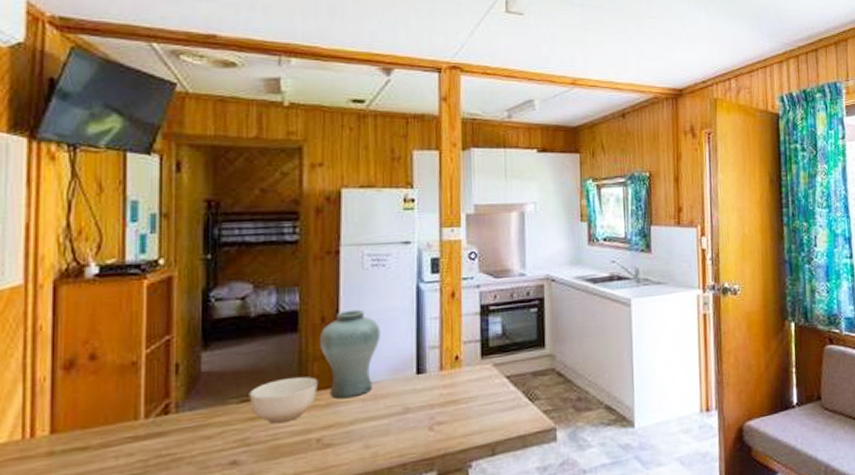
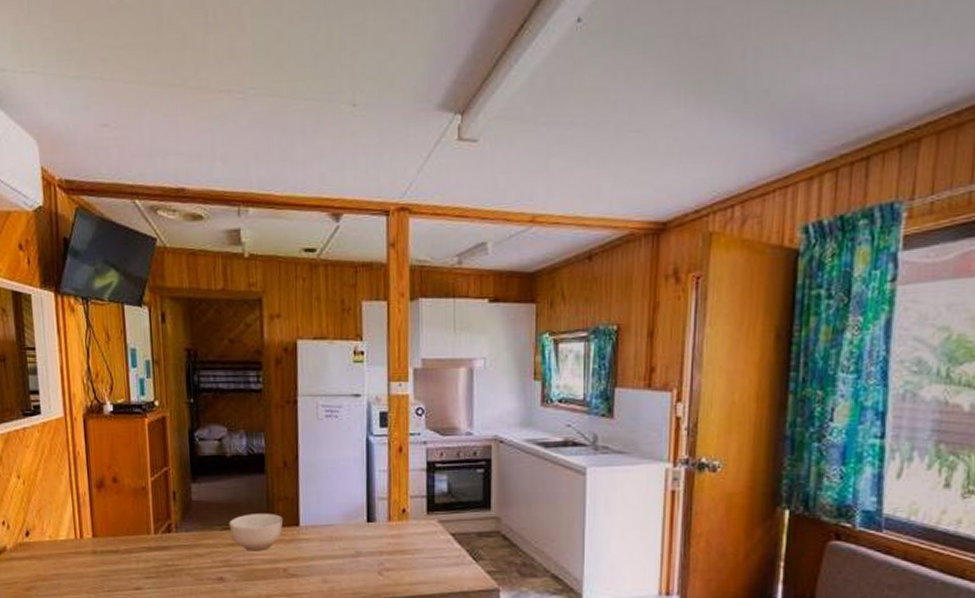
vase: present [319,309,381,399] -> none [282,457,335,537]

